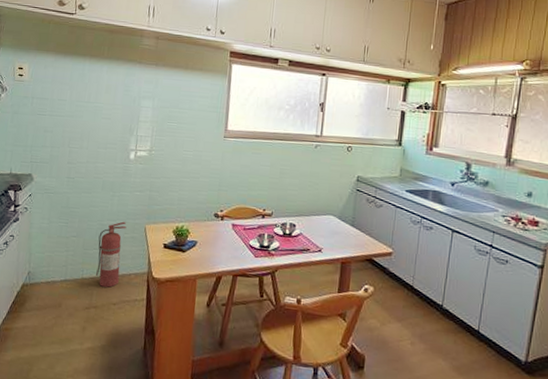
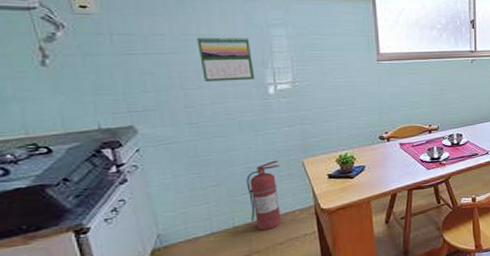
calendar: none [85,104,124,145] -> present [197,36,255,81]

